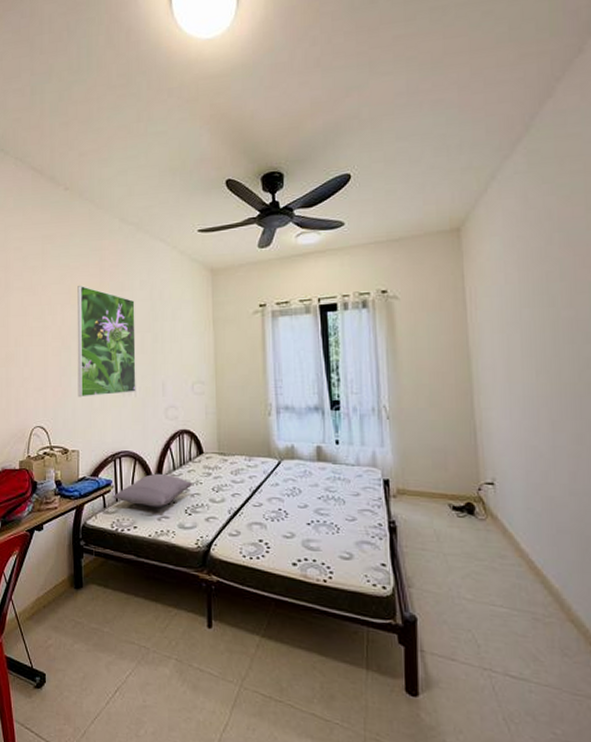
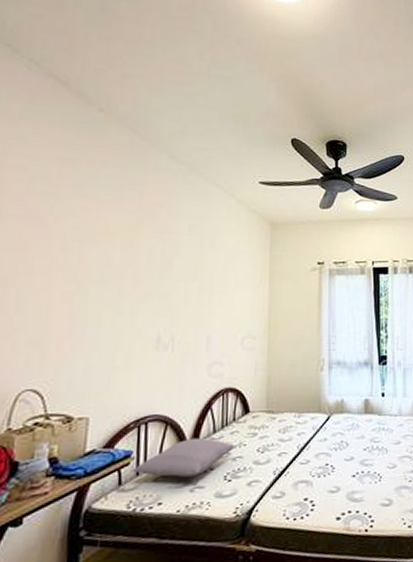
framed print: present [77,286,136,398] -> none [93,222,180,353]

